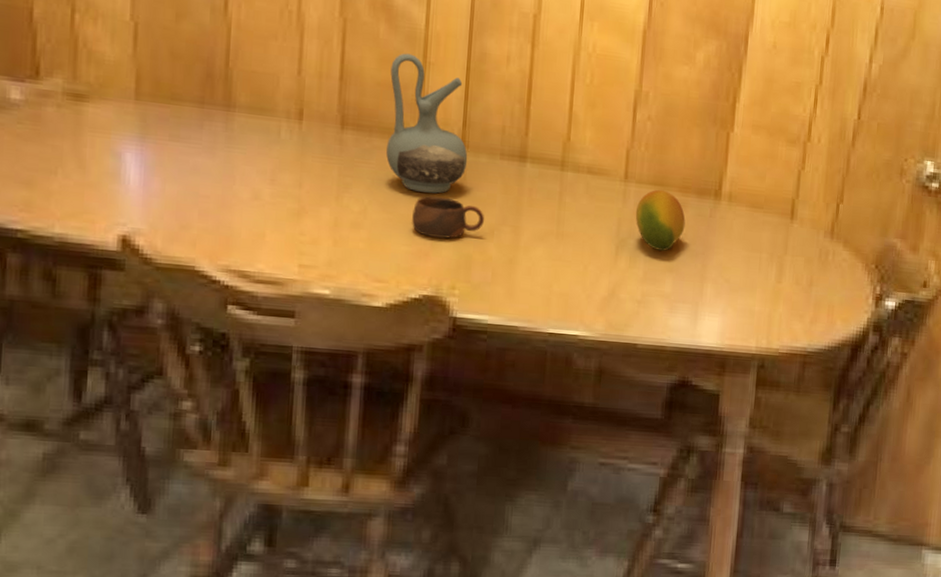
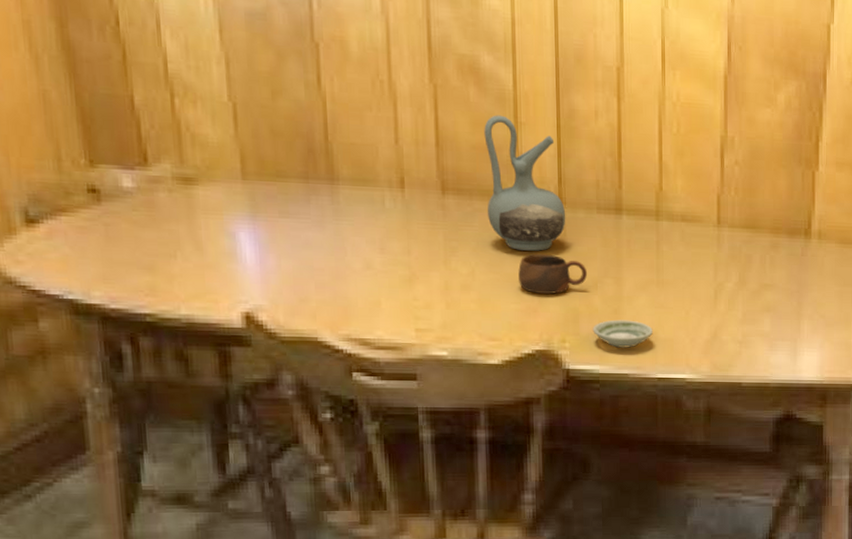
saucer: none [485,269,548,300] -> present [593,319,653,348]
fruit: present [635,189,686,251] -> none [730,232,779,292]

